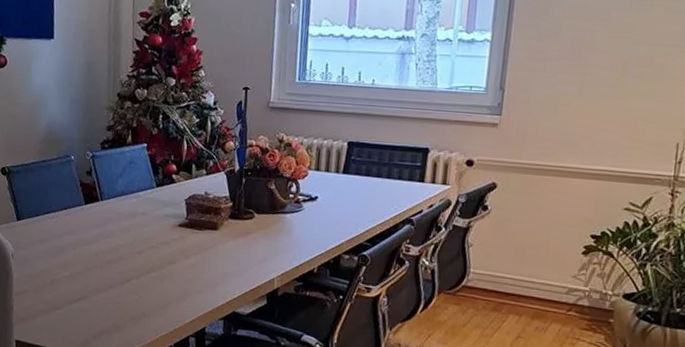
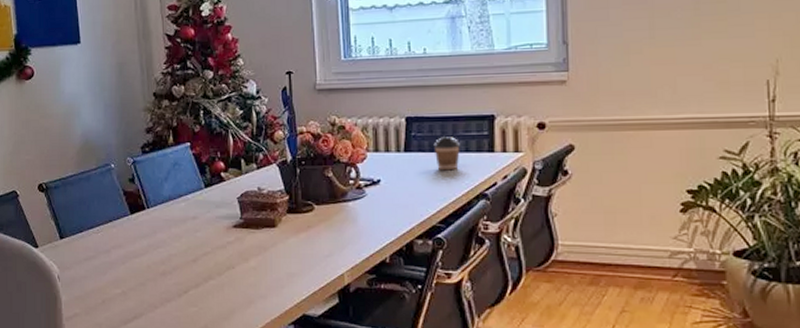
coffee cup: none [370,163,394,195] -> present [433,137,460,171]

